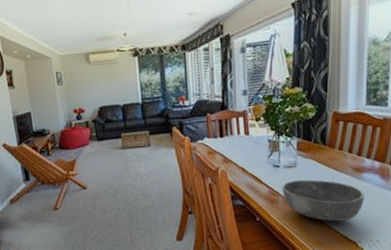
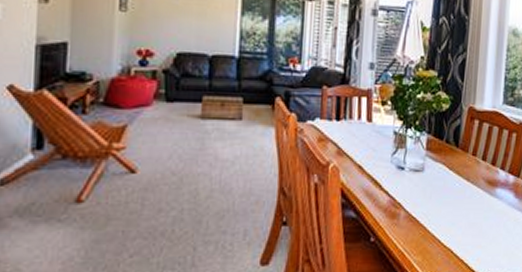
bowl: present [282,179,364,222] -> none [405,189,497,249]

